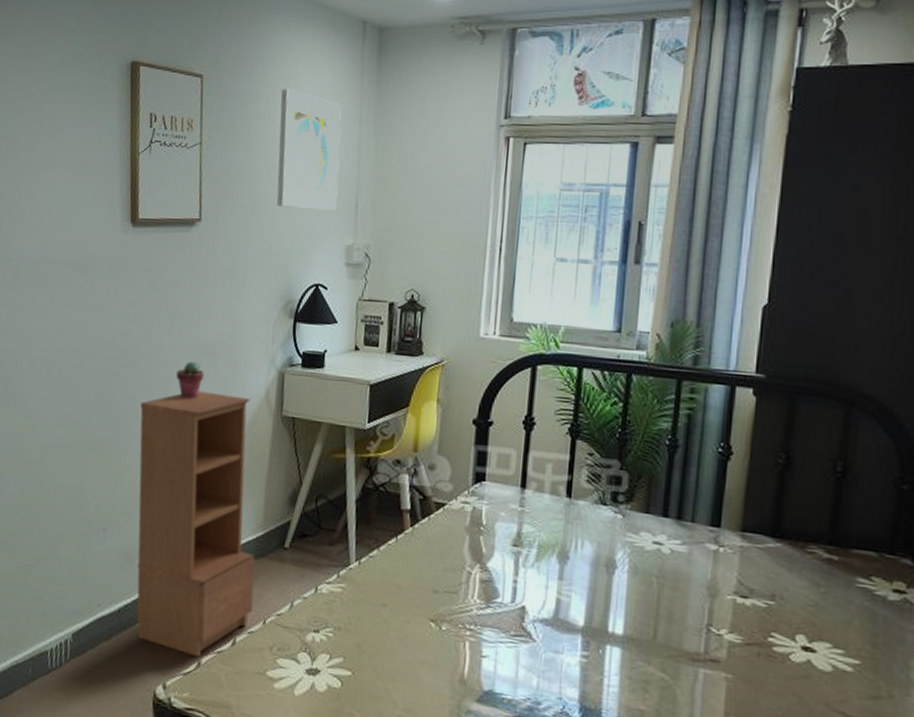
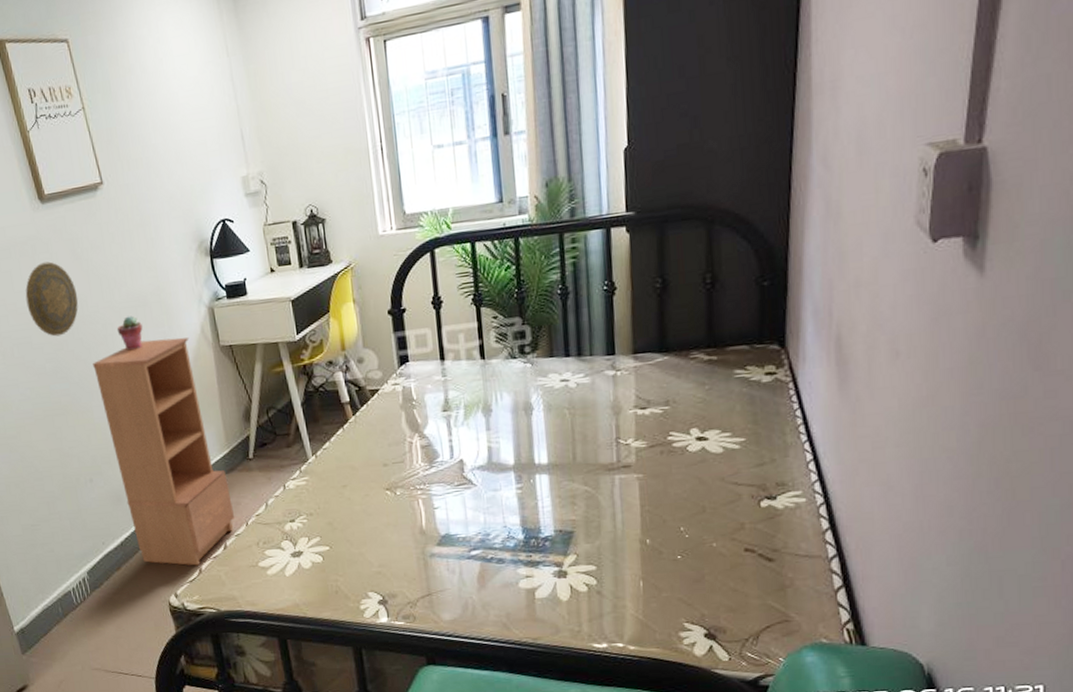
decorative plate: none [88,286,145,366] -> present [25,261,79,337]
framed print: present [276,89,342,211] -> none [146,35,224,154]

